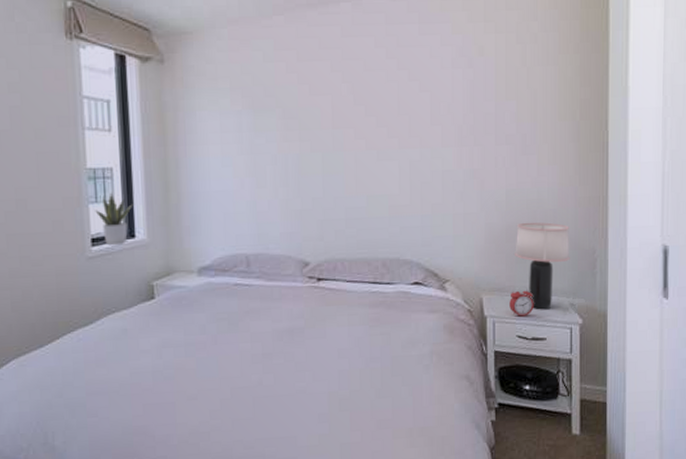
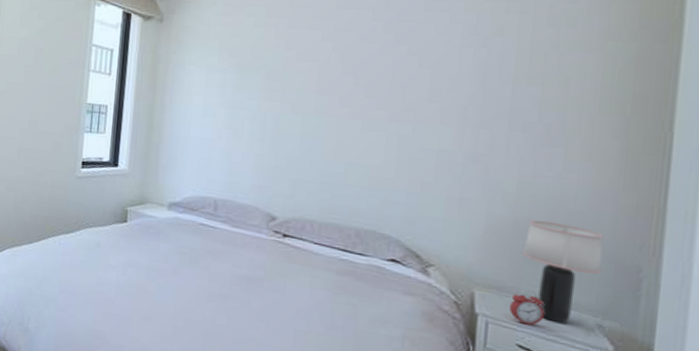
potted plant: present [95,192,133,246] -> none [88,125,120,171]

